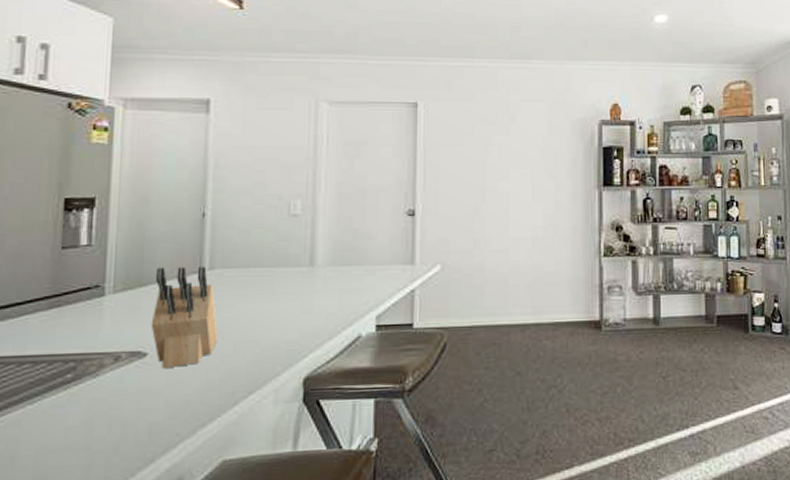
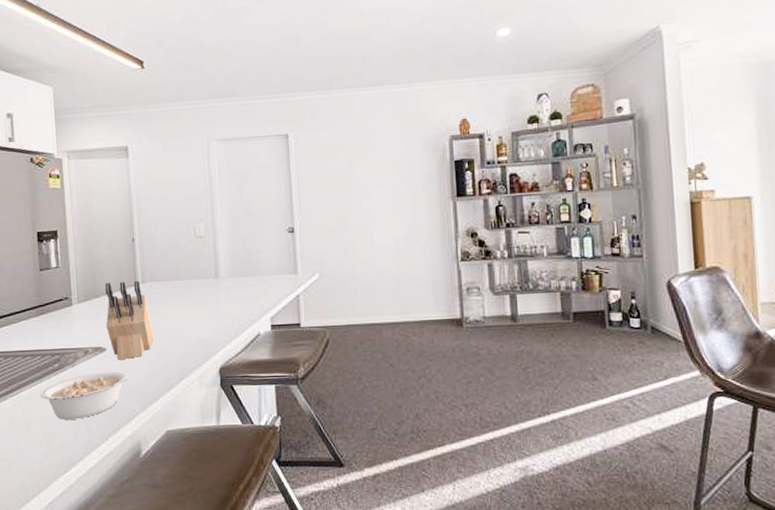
legume: none [38,382,175,451] -> present [40,370,128,420]

